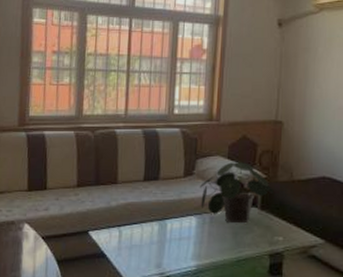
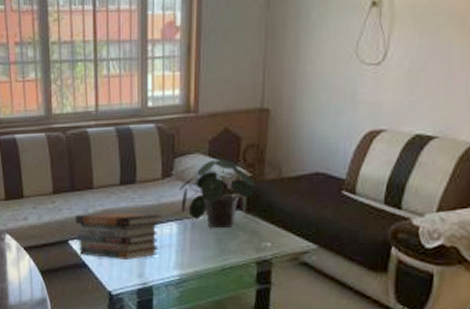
book stack: none [96,205,182,250] -> present [74,212,161,260]

